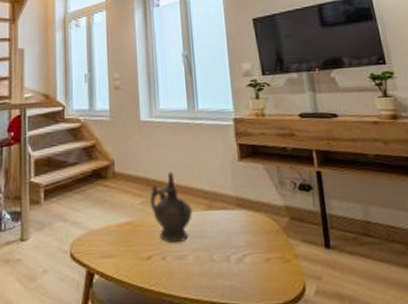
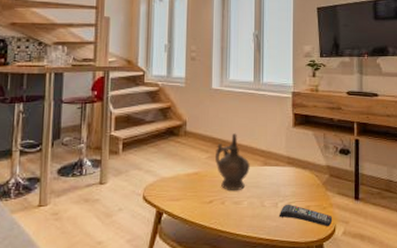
remote control: none [232,256,301,286] -> present [278,204,333,227]

